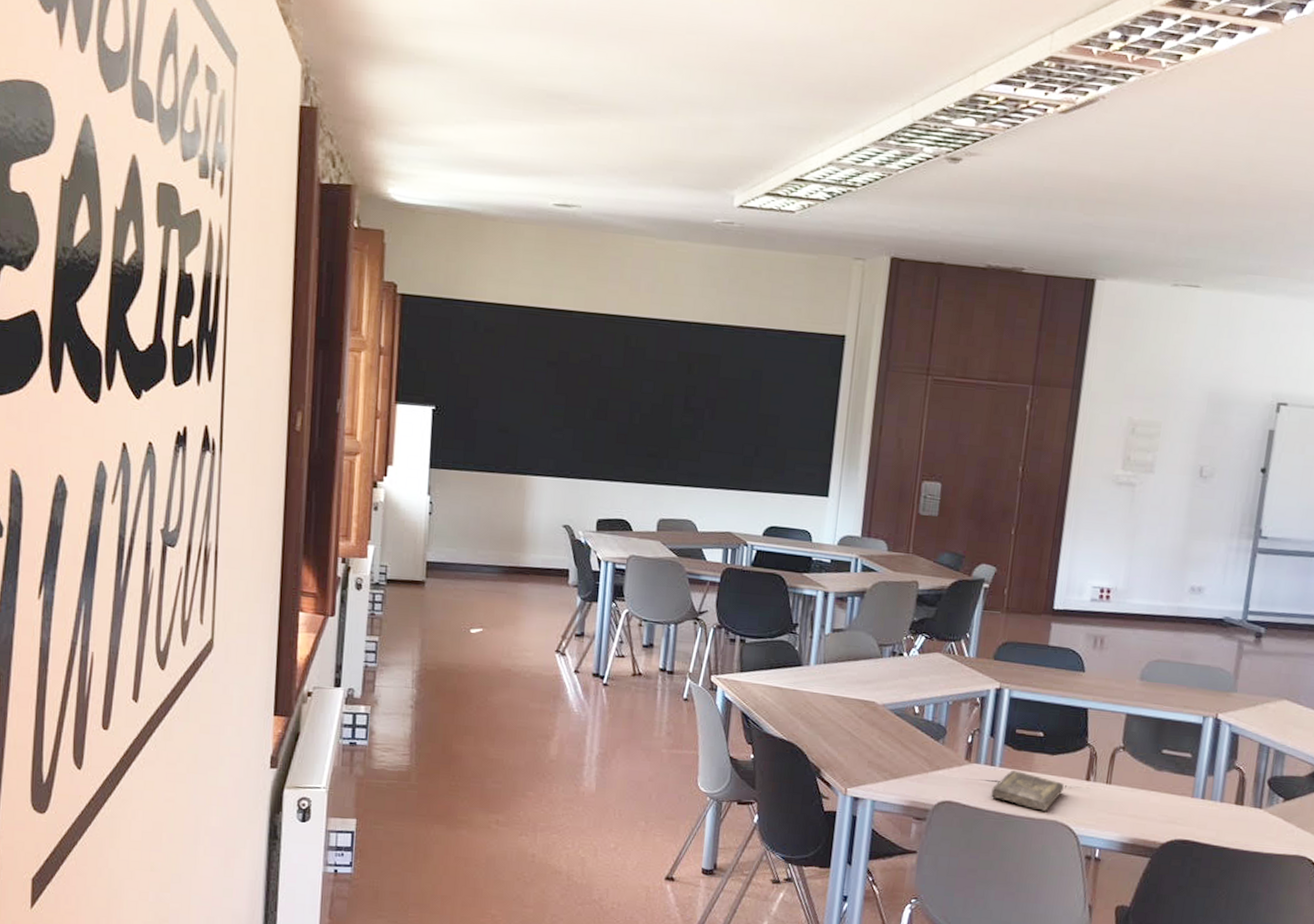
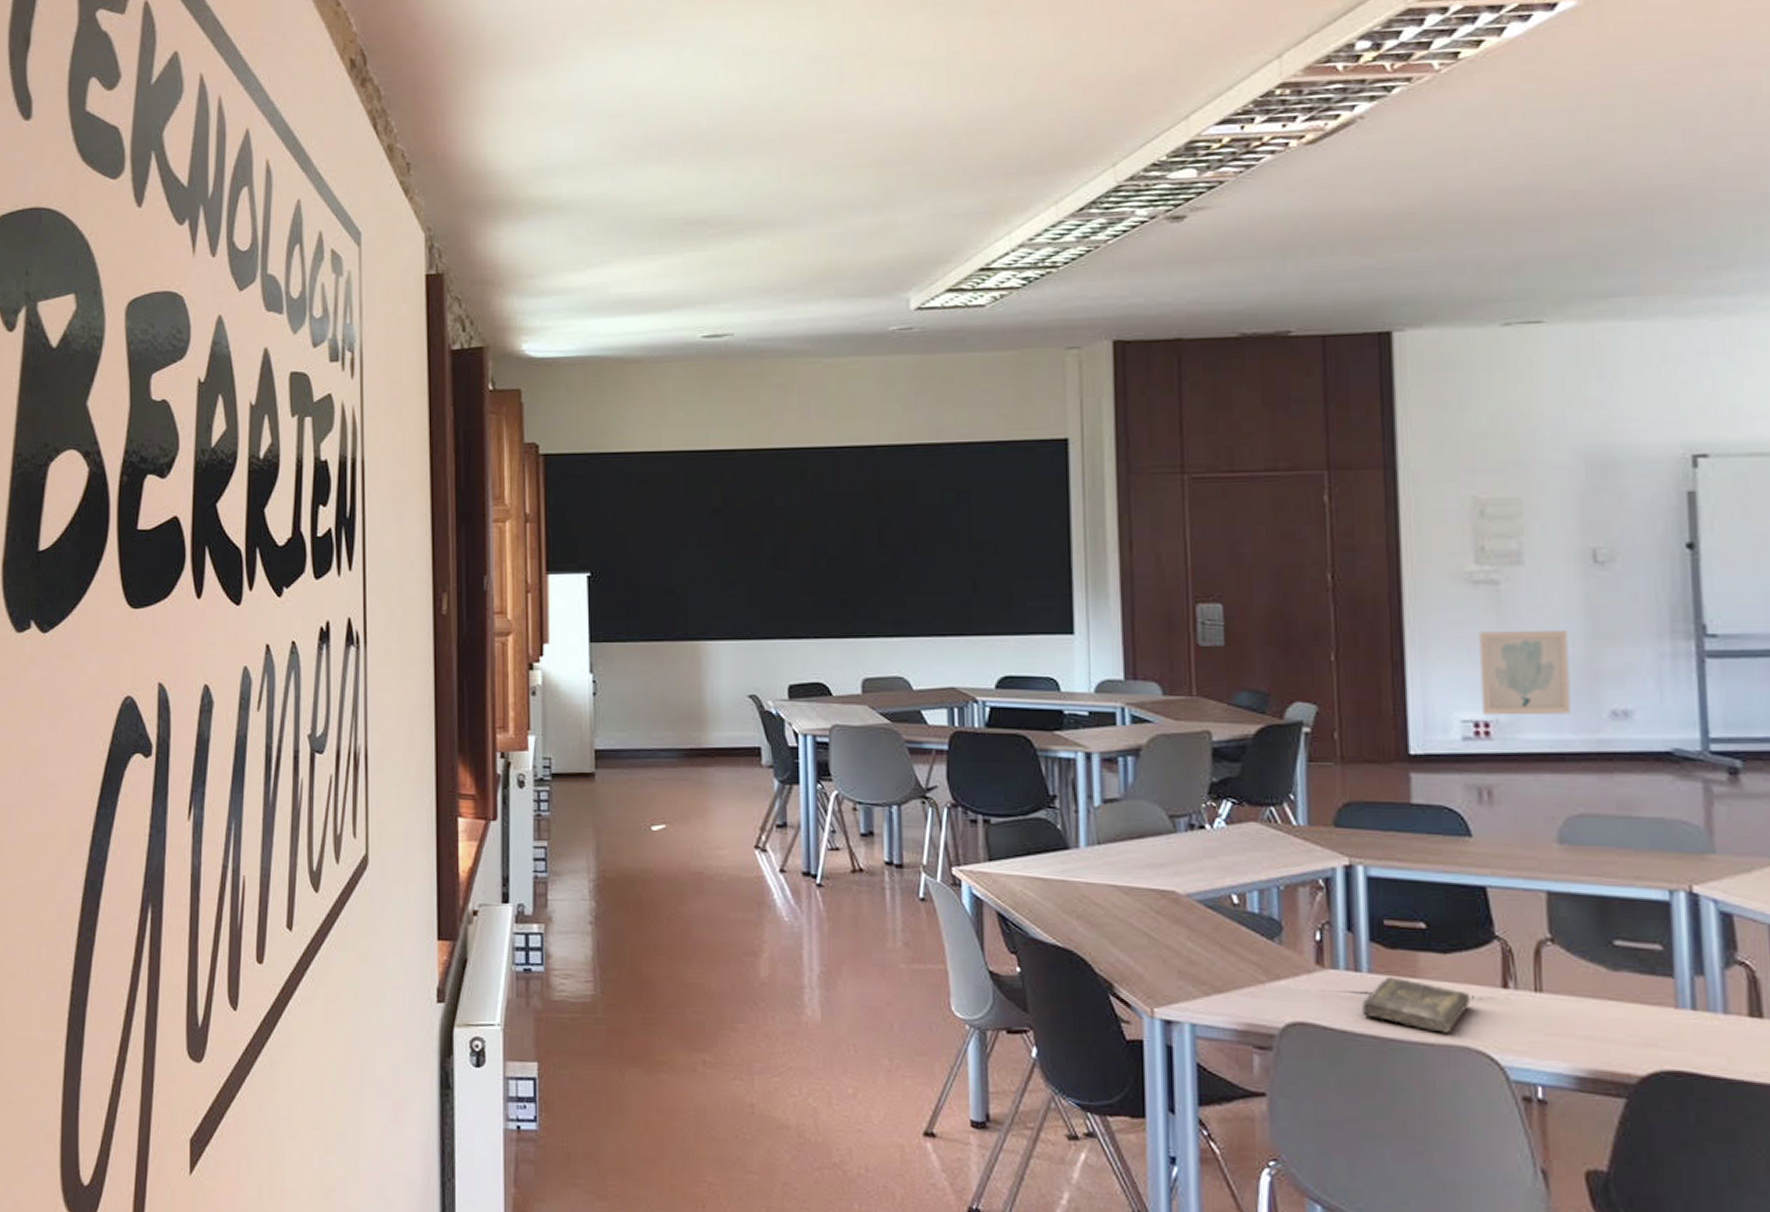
wall art: none [1107,521,1174,587] -> present [1479,630,1571,716]

